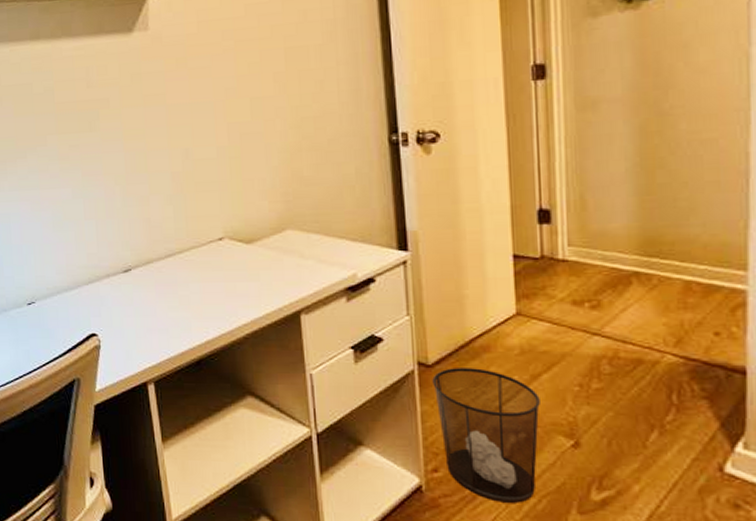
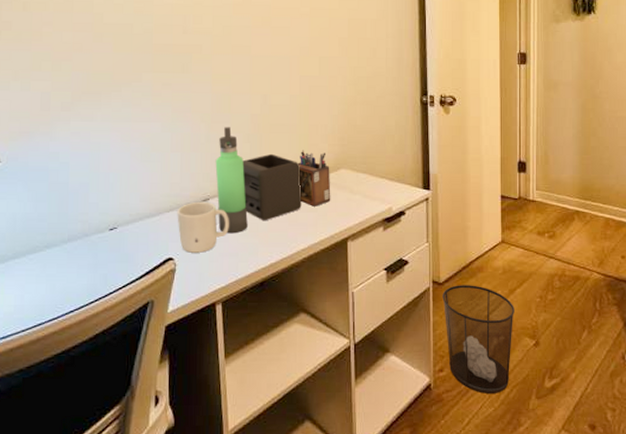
mug: none [96,272,156,328] -> present [177,201,229,253]
thermos bottle: none [134,188,177,307] -> present [215,127,248,234]
desk organizer: none [165,215,240,293] -> present [242,153,302,221]
desk organizer: none [231,209,276,275] -> present [297,150,331,206]

